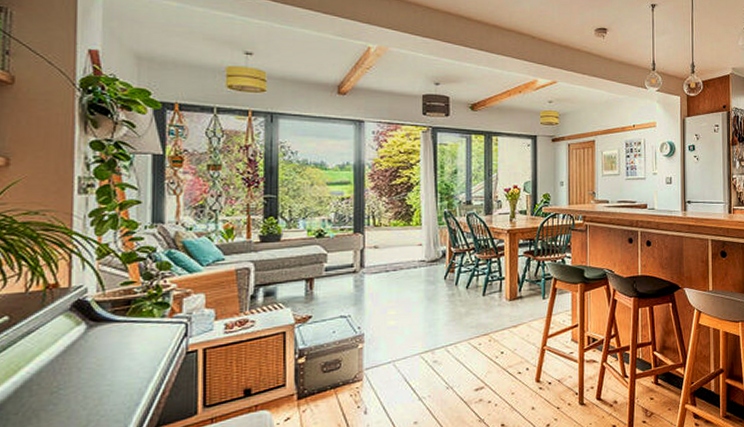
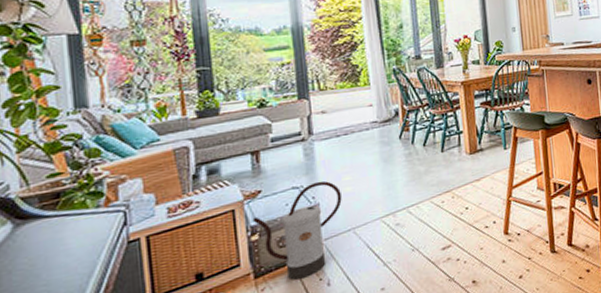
watering can: none [301,312,385,405] -> present [252,180,342,280]

